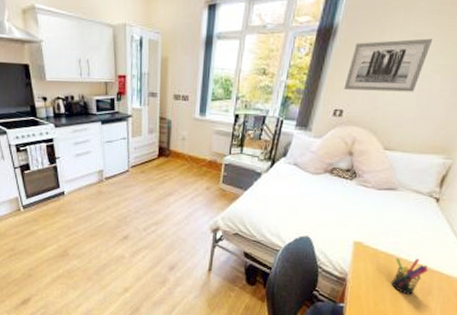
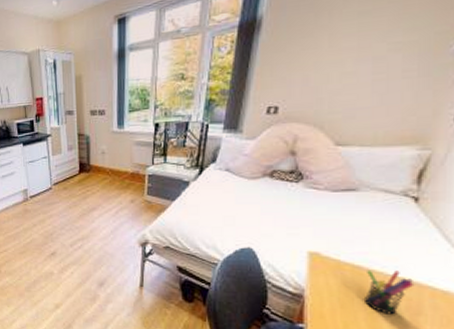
wall art: present [344,38,433,92] -> none [276,14,385,84]

